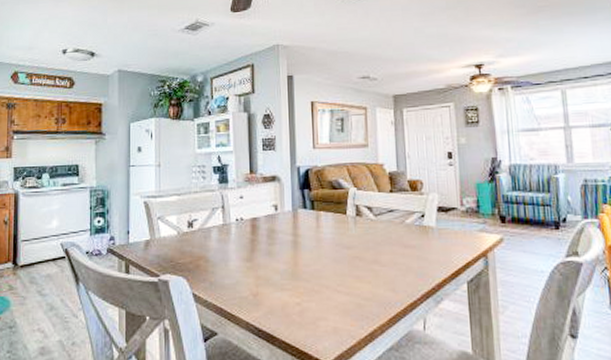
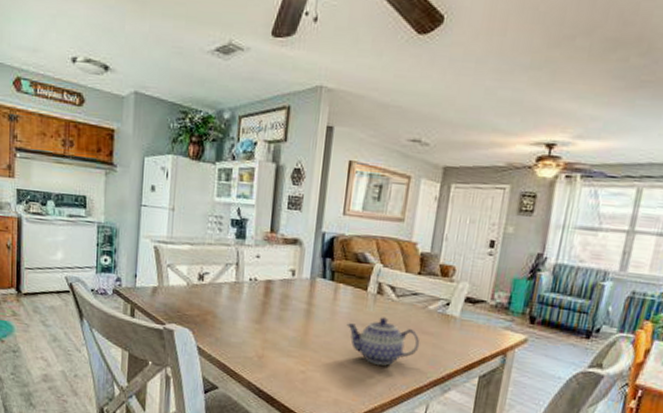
teapot: none [333,237,405,286] -> present [346,317,420,366]

